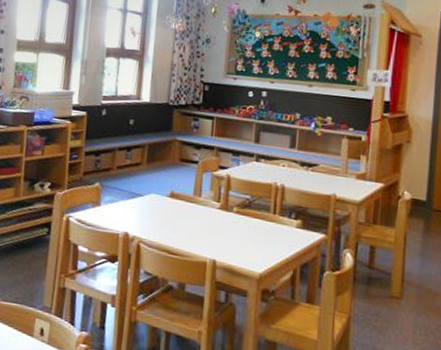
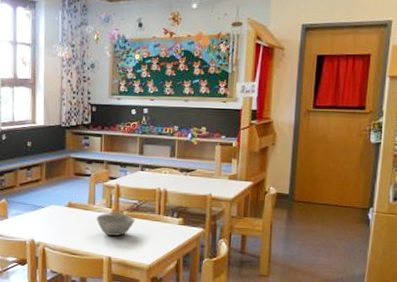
bowl: none [201,208,246,236] -> present [96,213,135,236]

